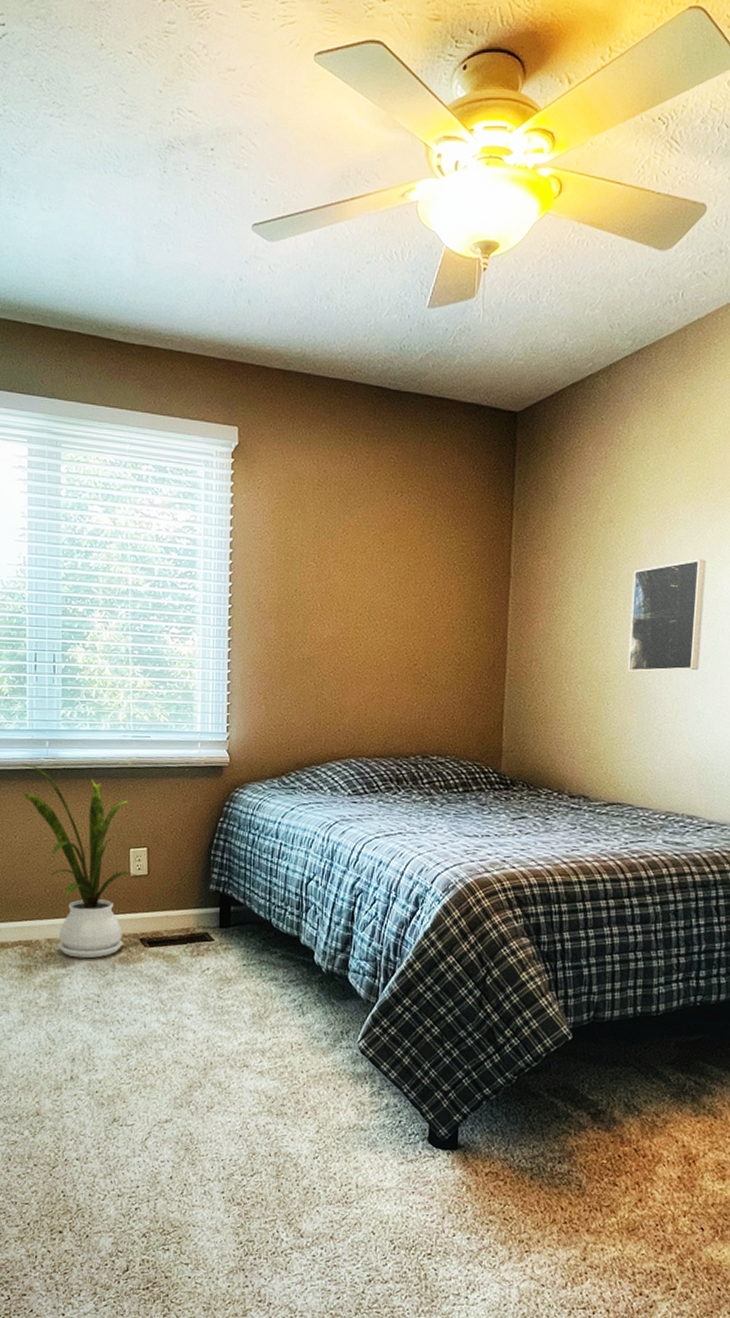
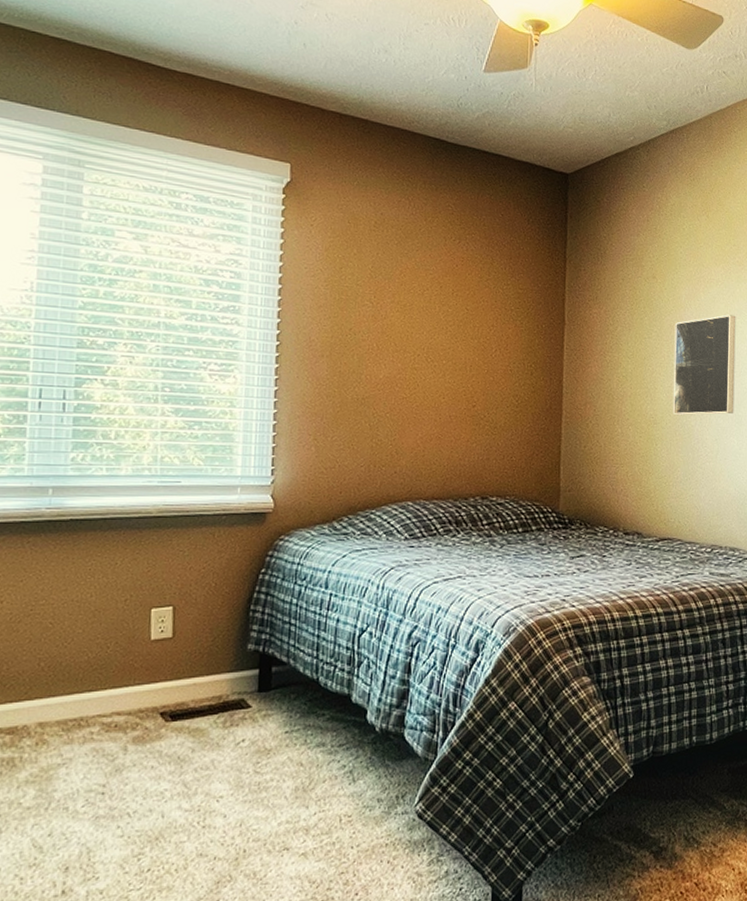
house plant: present [20,763,142,959] -> none [13,515,165,743]

